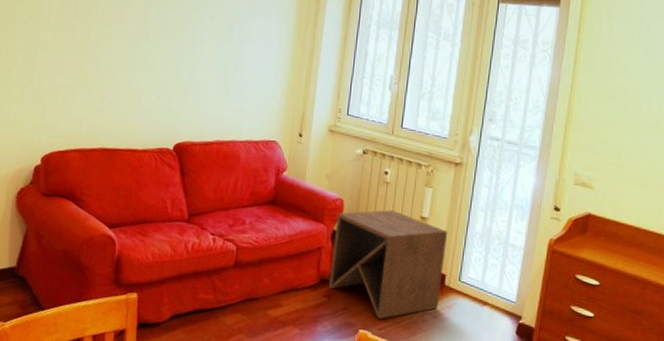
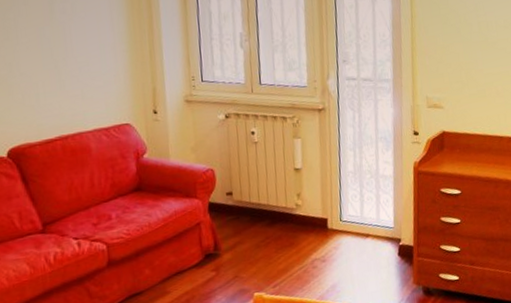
side table: present [328,210,448,320] -> none [210,168,326,278]

